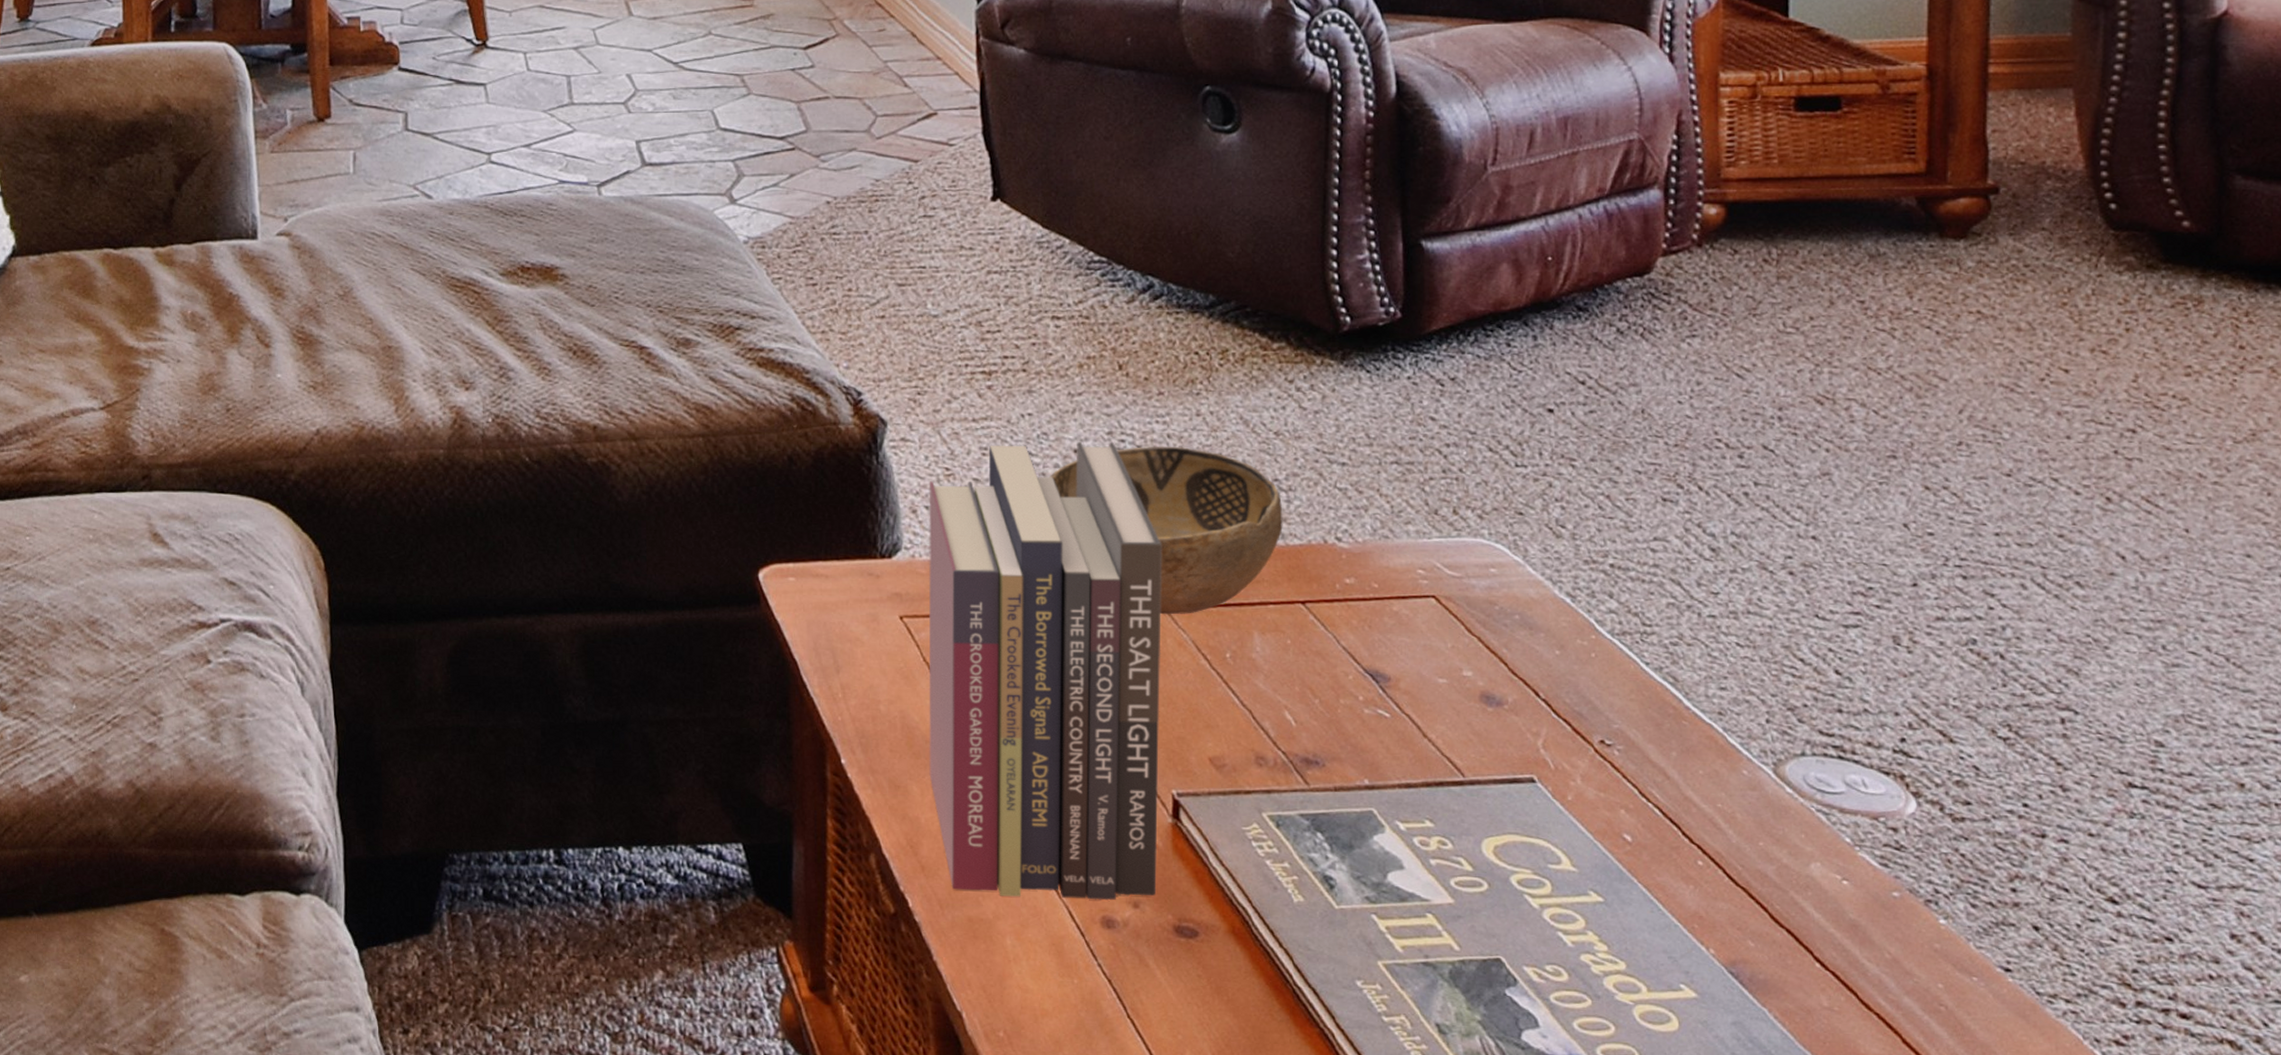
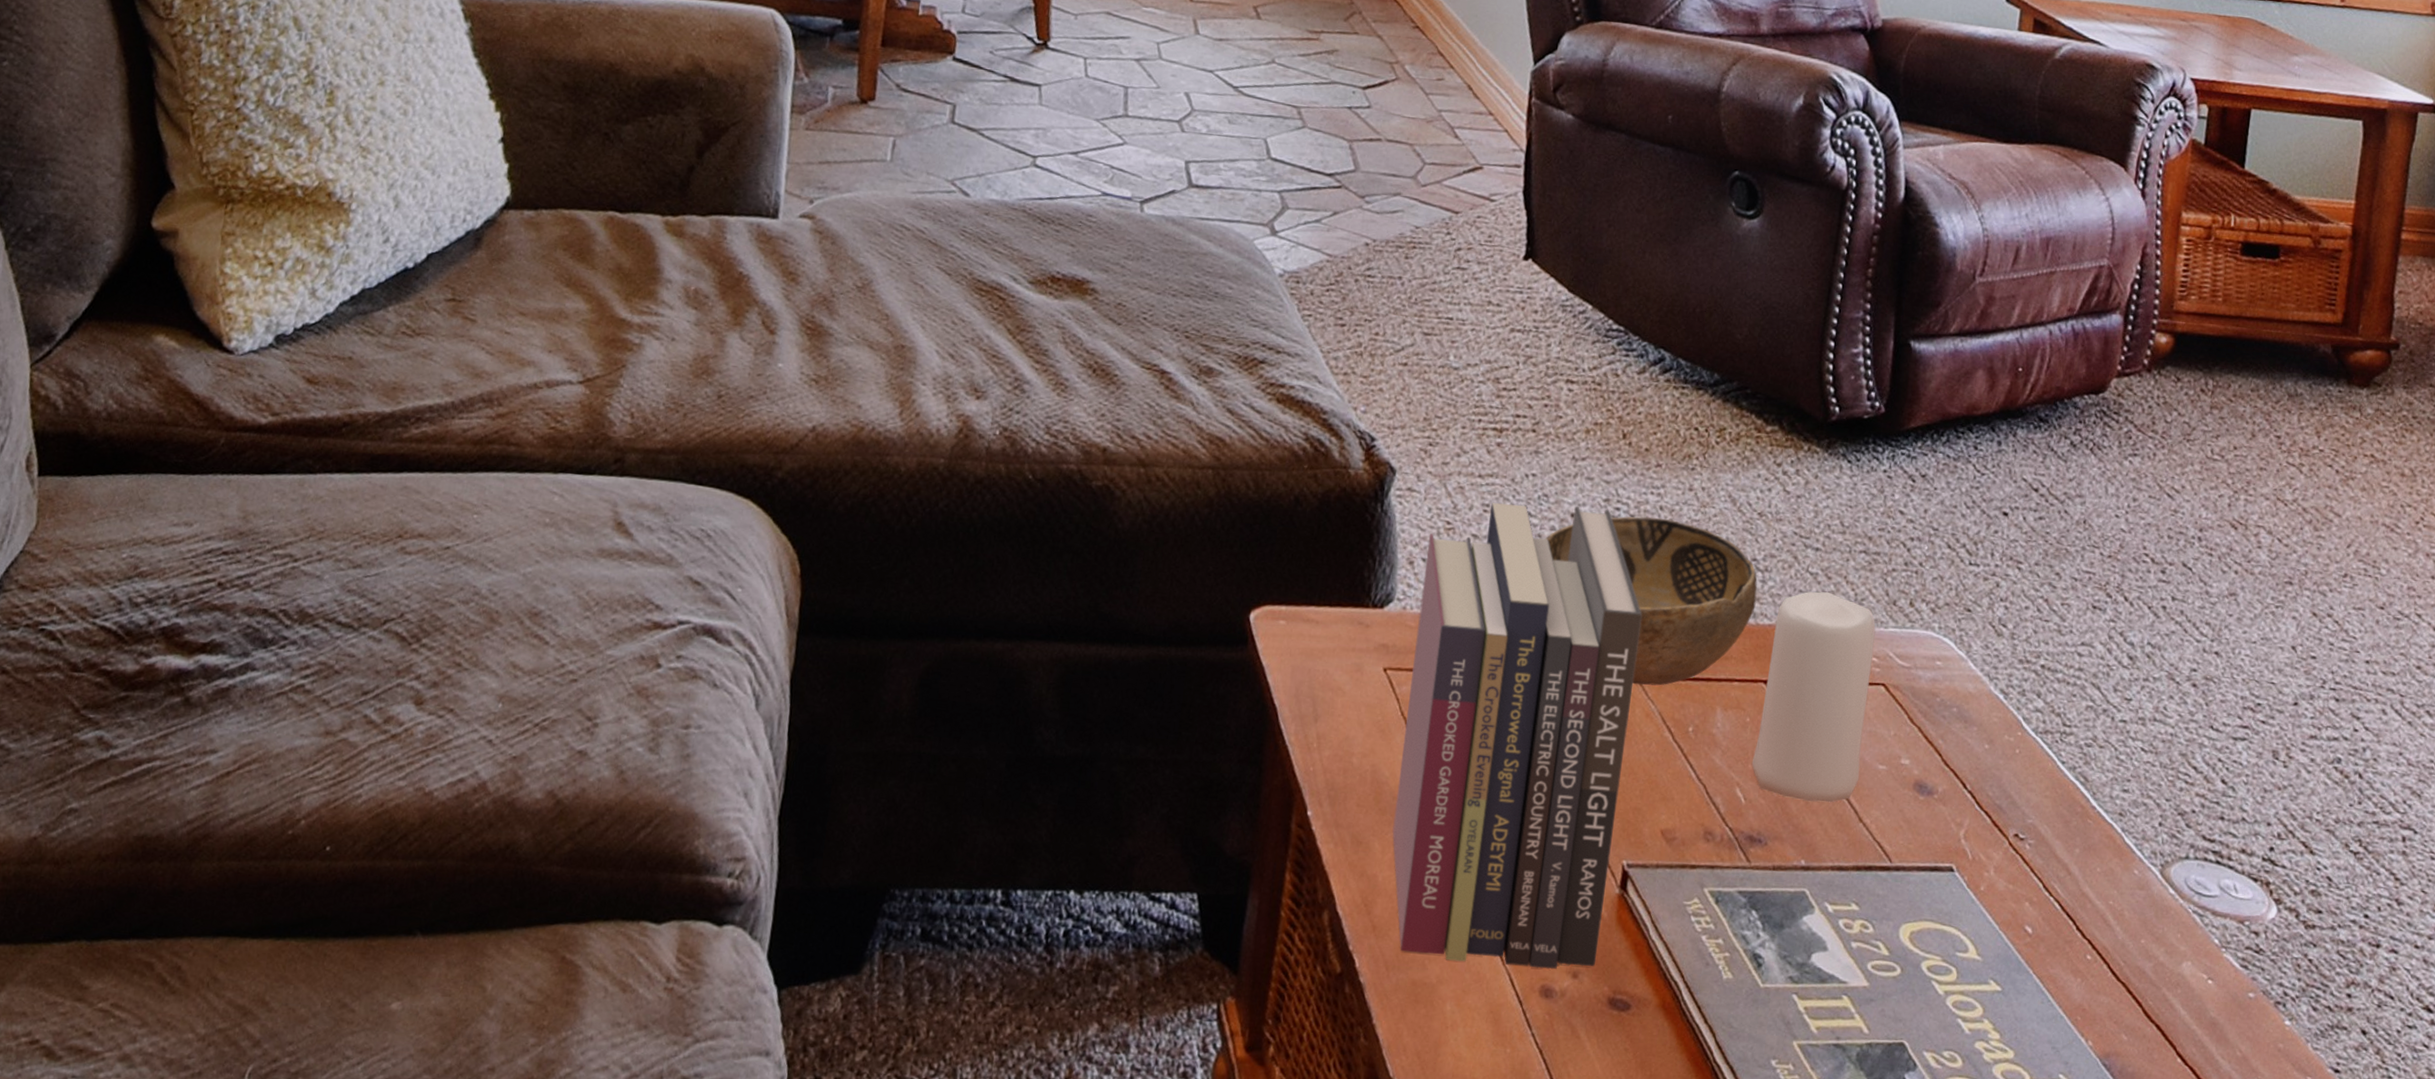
candle: none [1298,506,1419,721] -> present [1751,591,1876,803]

